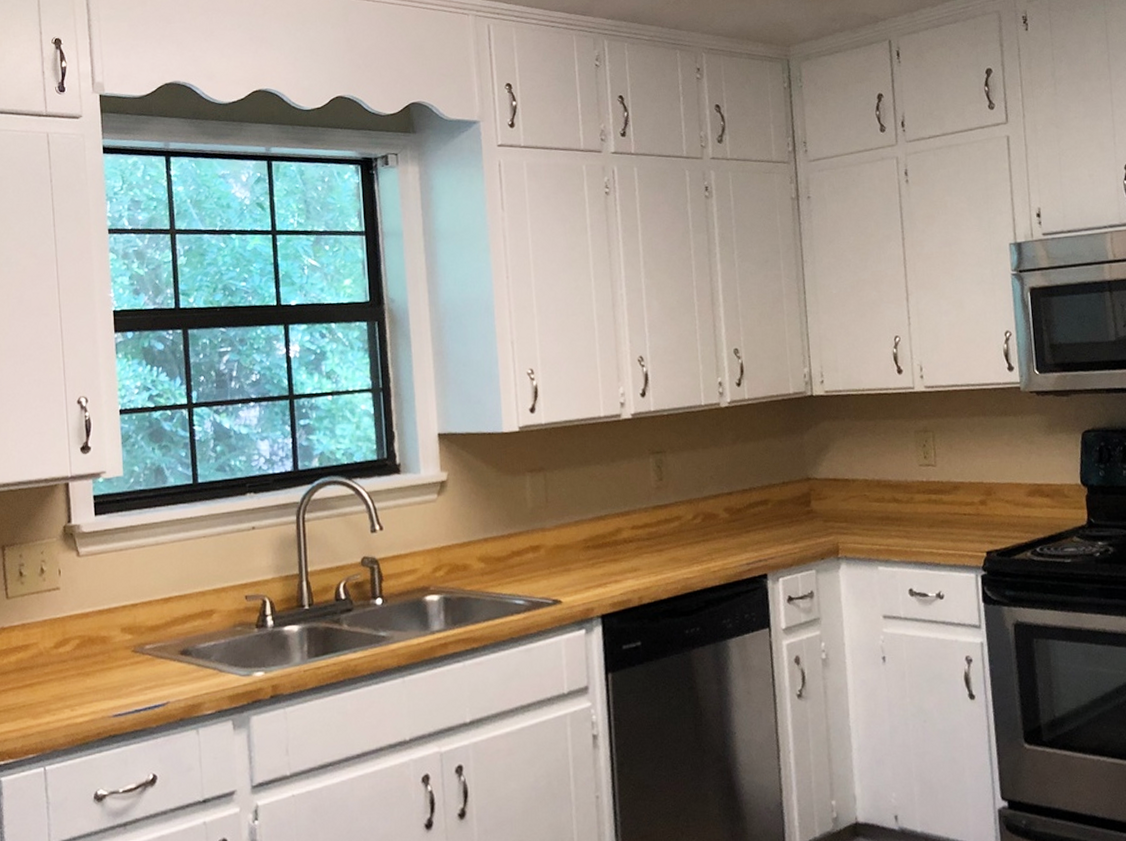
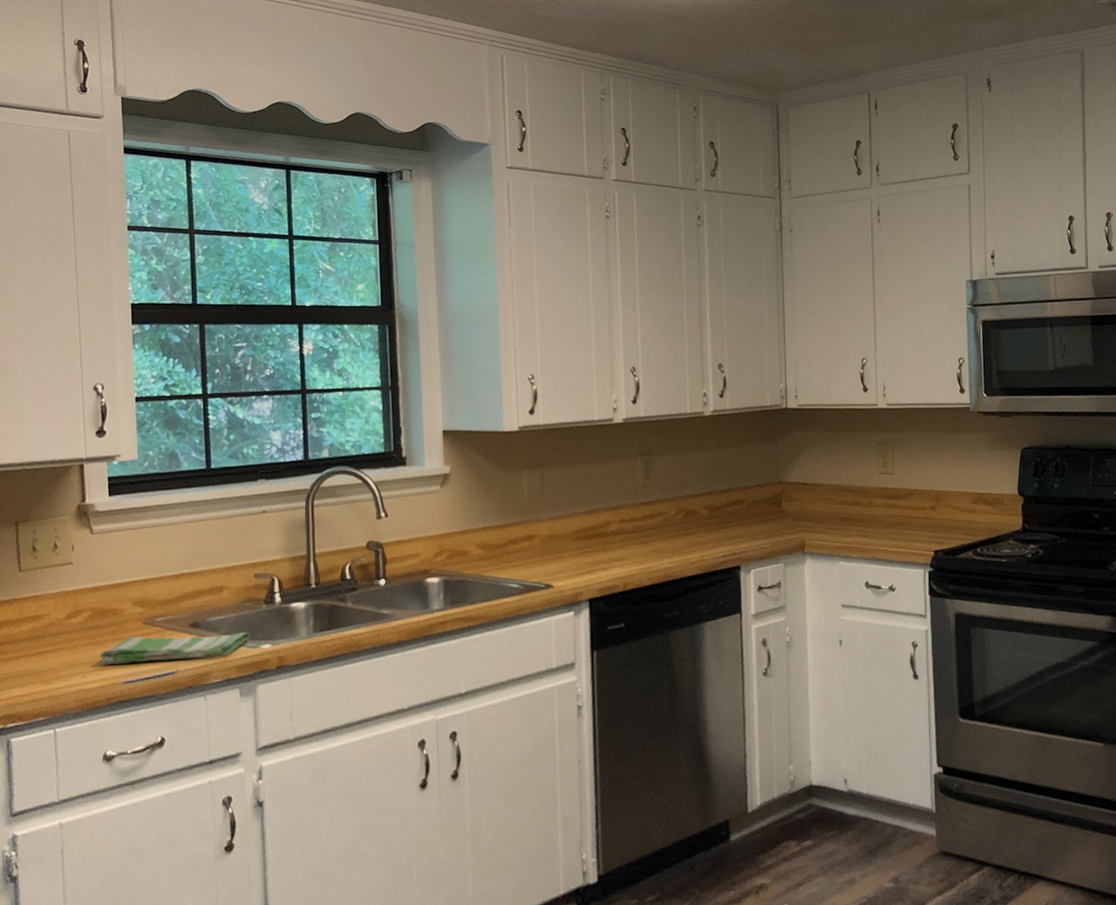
dish towel: none [89,659,242,697] -> present [100,632,250,665]

